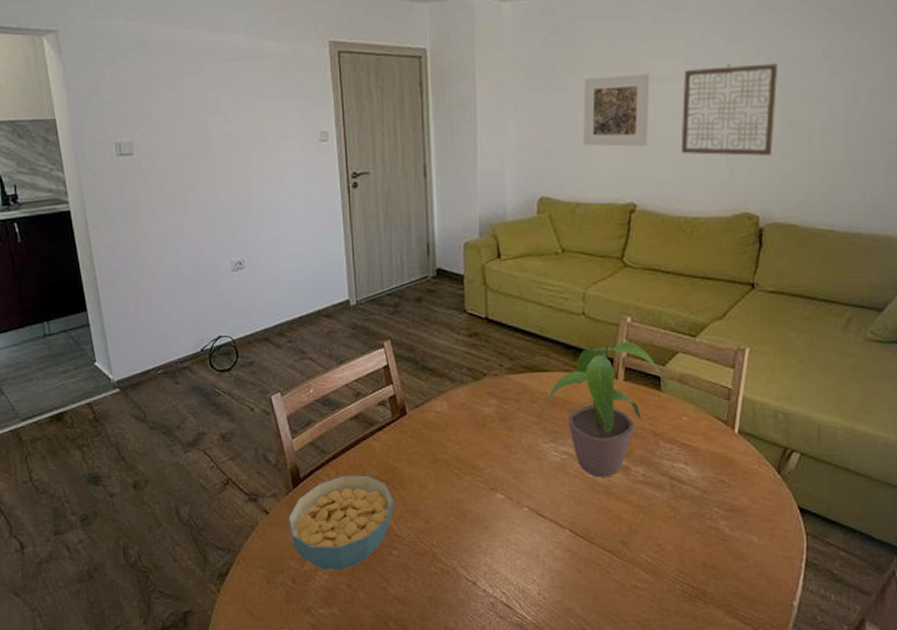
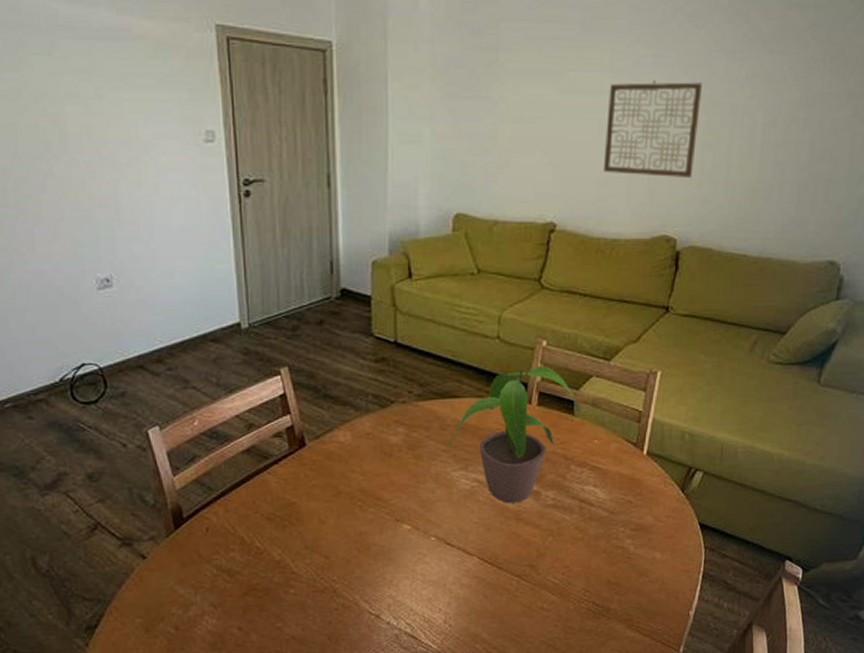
cereal bowl: present [288,475,395,570] -> none [169,512,292,614]
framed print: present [583,73,650,147] -> none [504,85,575,163]

